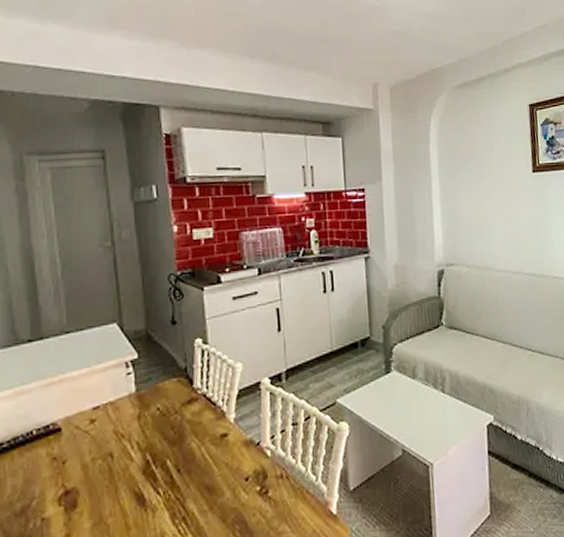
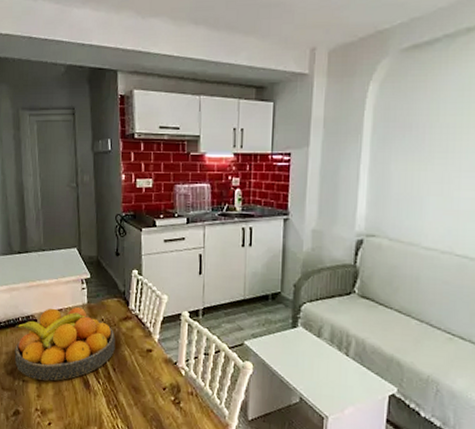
fruit bowl: none [26,399,178,513] -> present [14,307,116,381]

